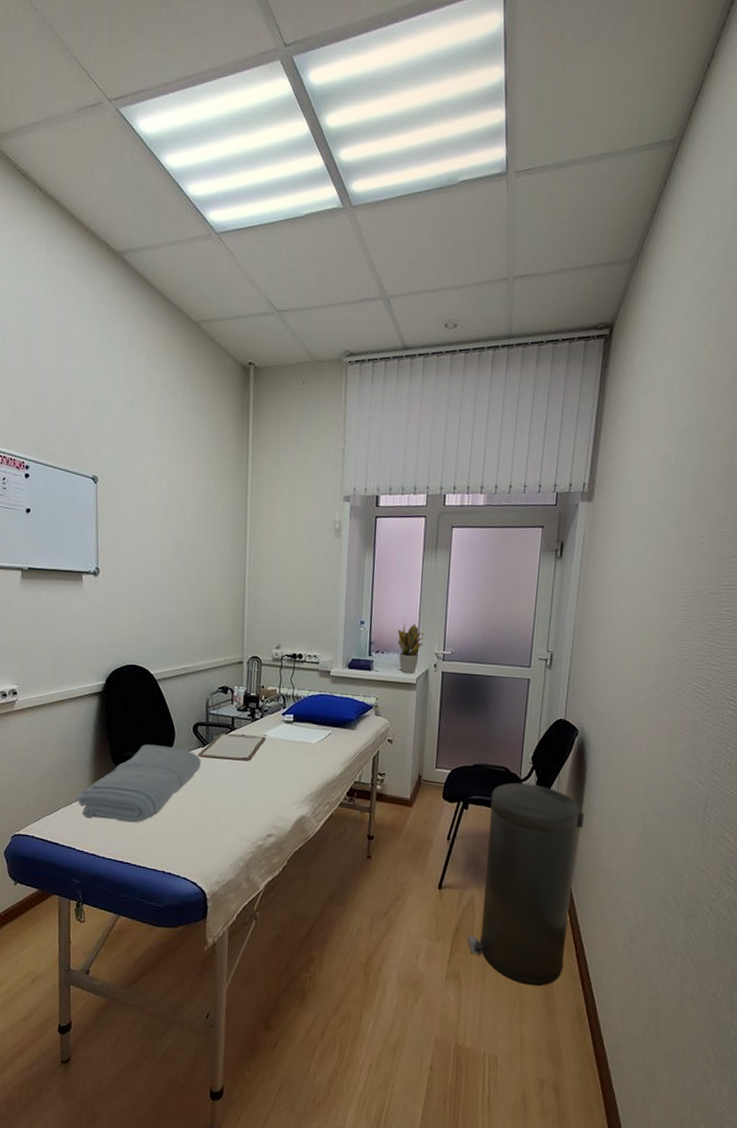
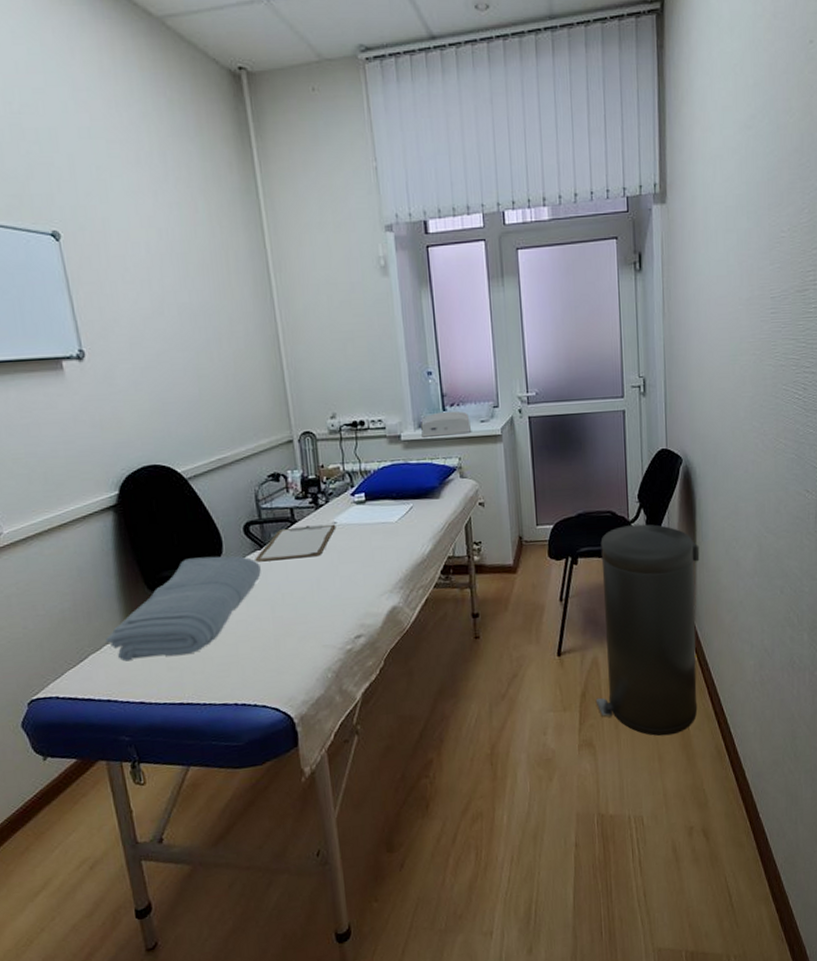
tissue dispenser: none [348,656,391,678] -> present [421,411,471,437]
potted plant: present [397,623,425,674] -> none [471,366,504,425]

